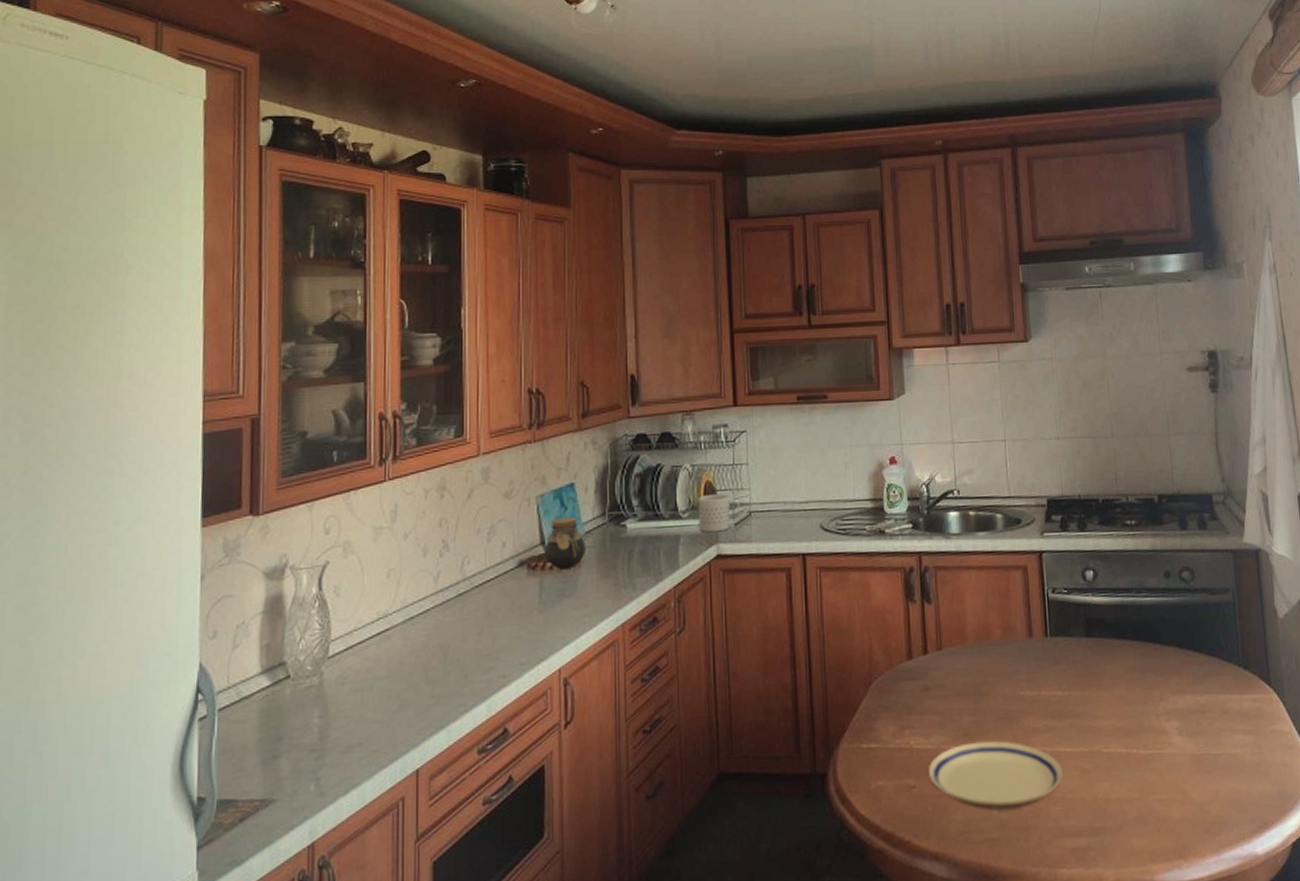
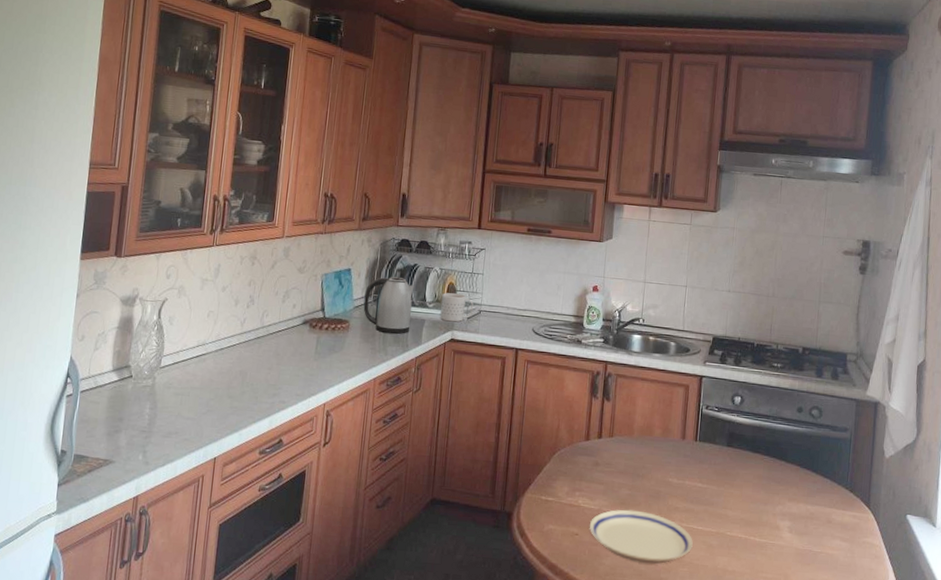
jar: present [545,516,586,569] -> none [323,293,354,331]
kettle: none [596,483,662,561] -> present [363,276,415,334]

